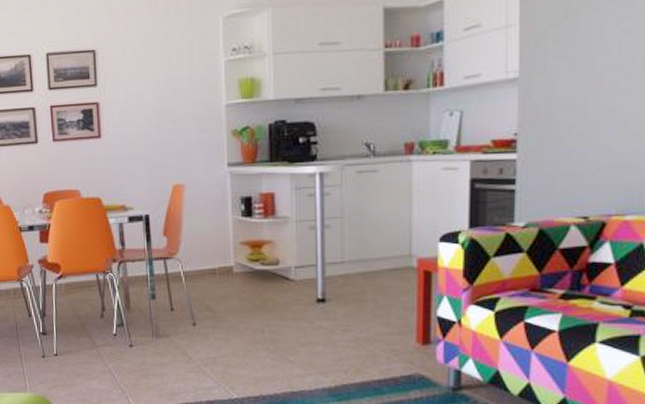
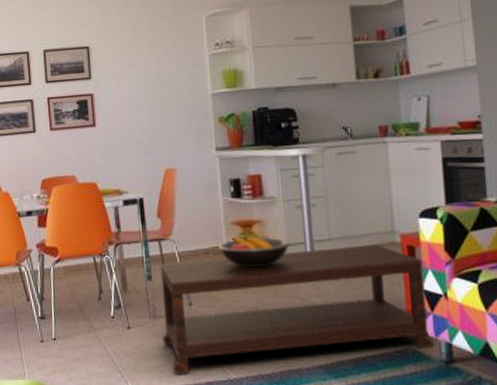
coffee table: none [164,268,442,393] -> present [160,244,434,375]
fruit bowl: none [225,257,300,289] -> present [218,236,290,268]

